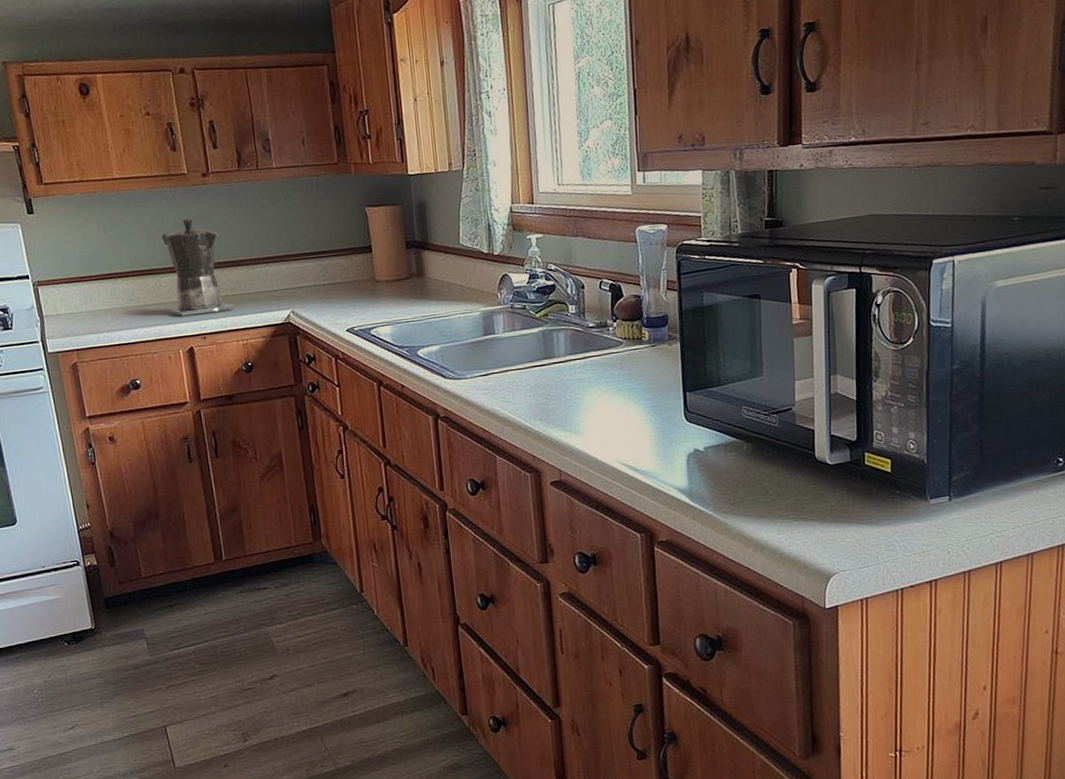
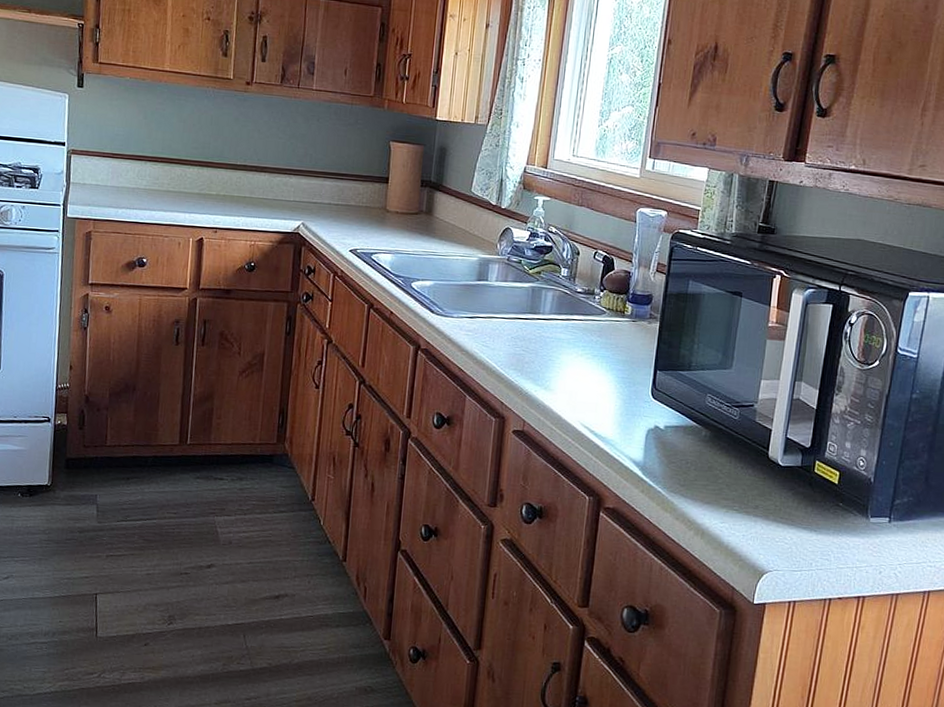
coffee maker: present [161,218,234,317] -> none [189,119,250,211]

